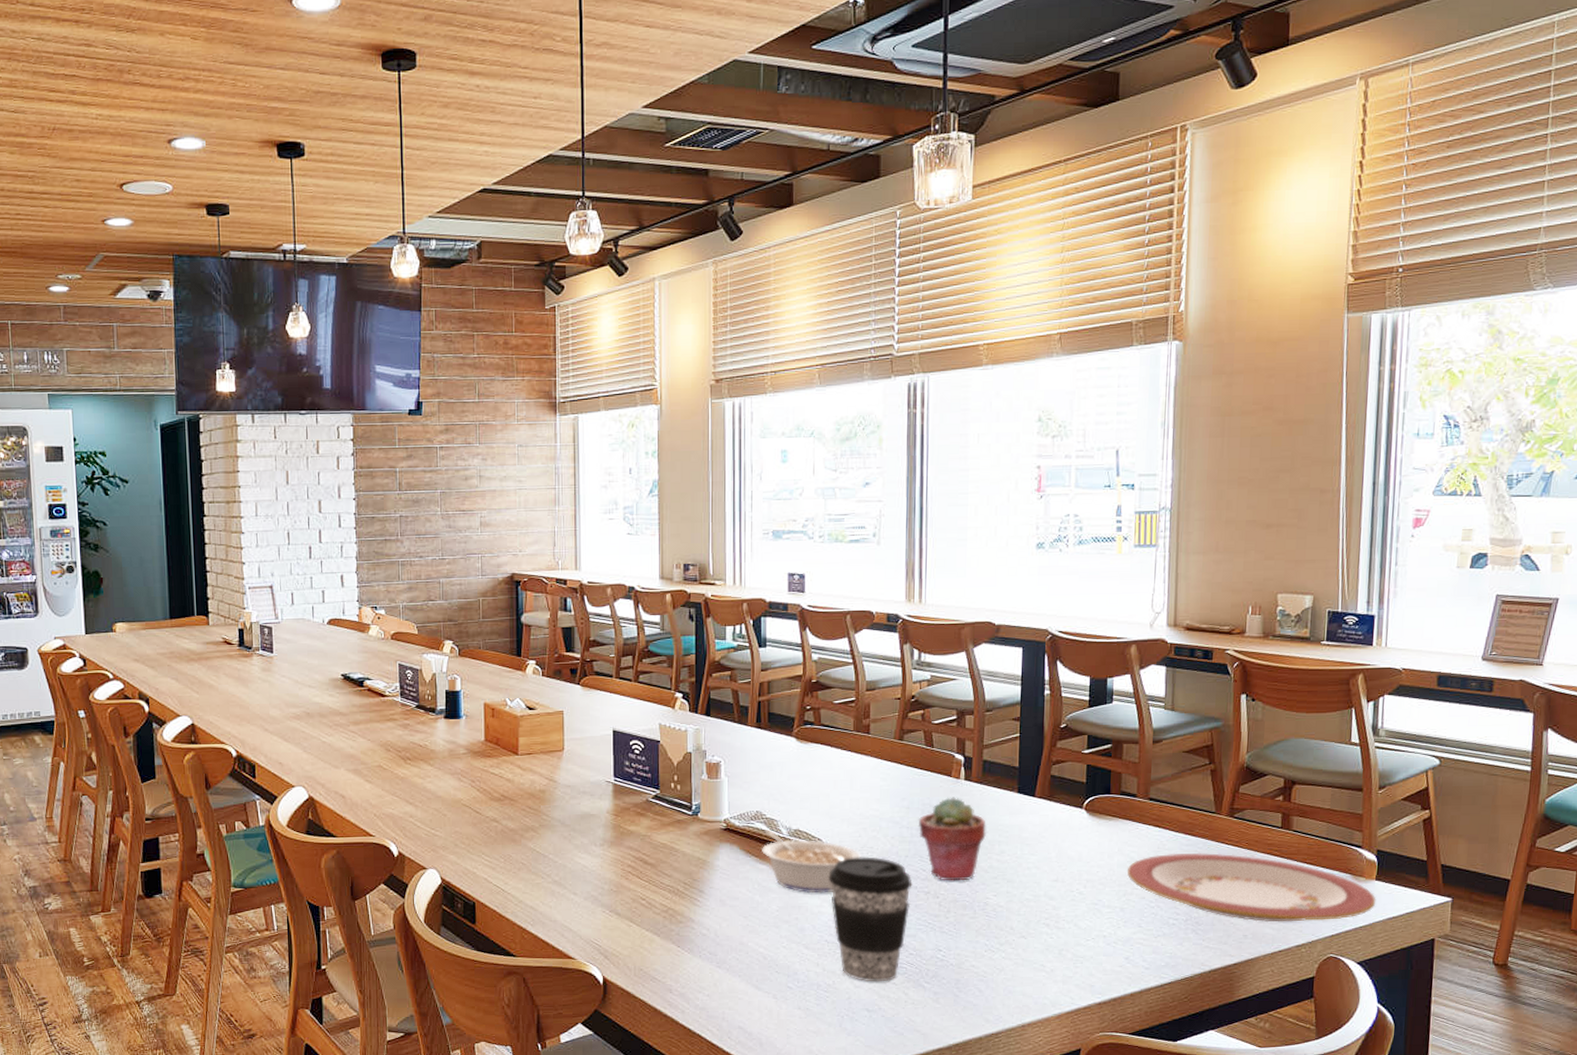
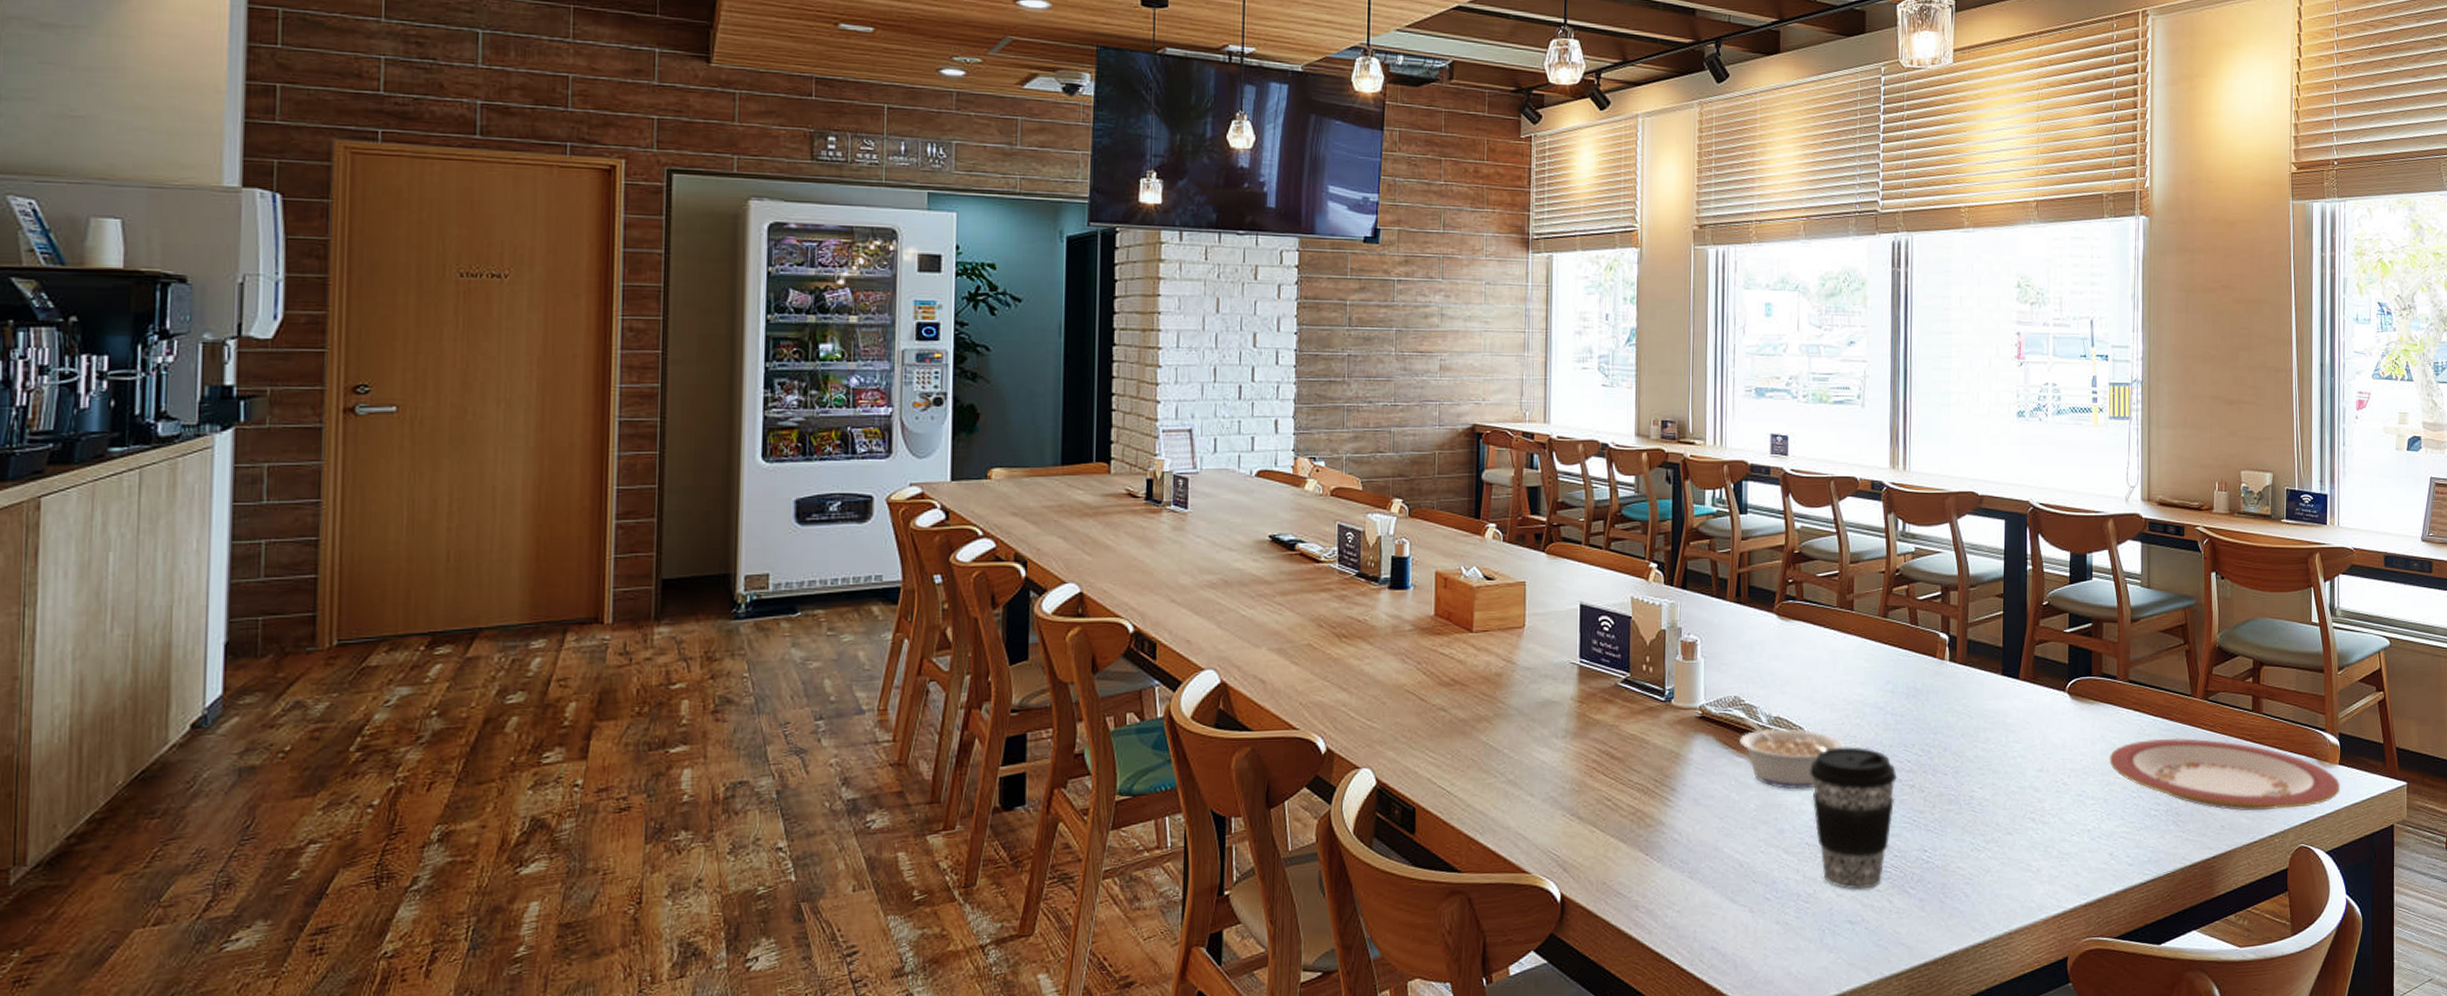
potted succulent: present [918,797,986,881] -> none [1902,679,1971,773]

